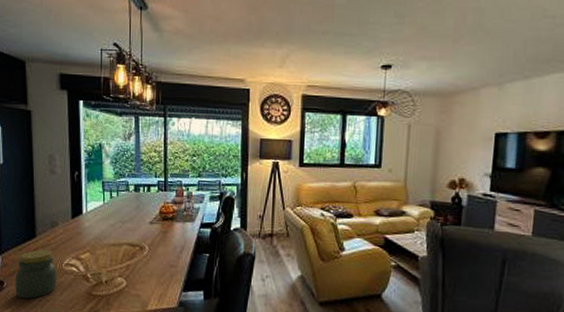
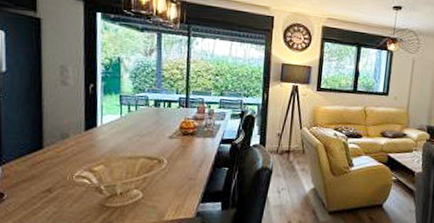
jar: present [15,250,56,299] -> none [18,161,66,211]

